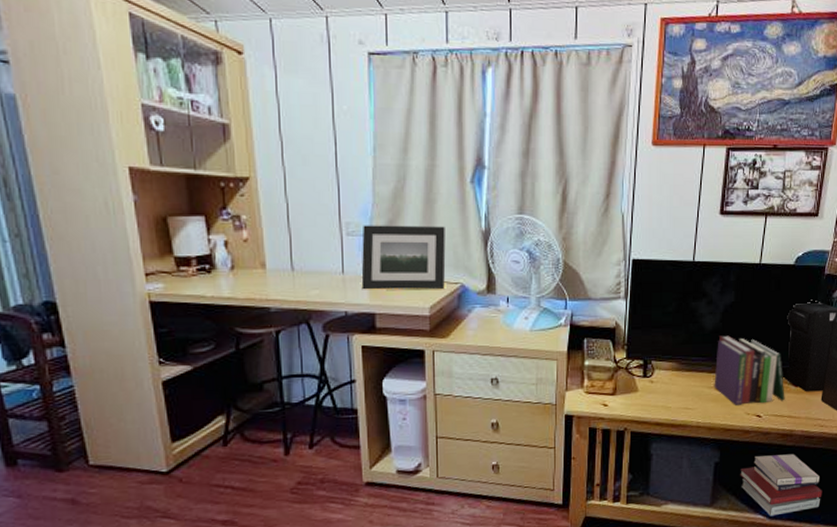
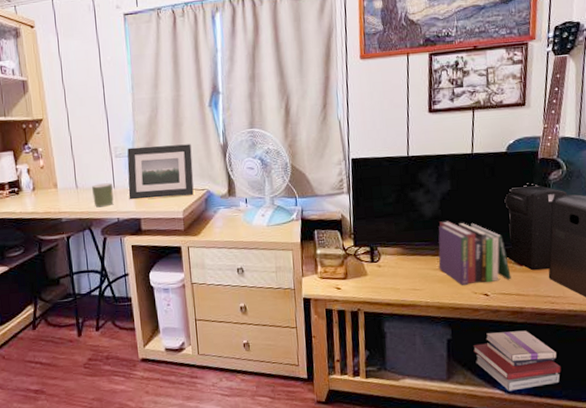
mug: none [313,267,341,297] -> present [92,183,114,208]

